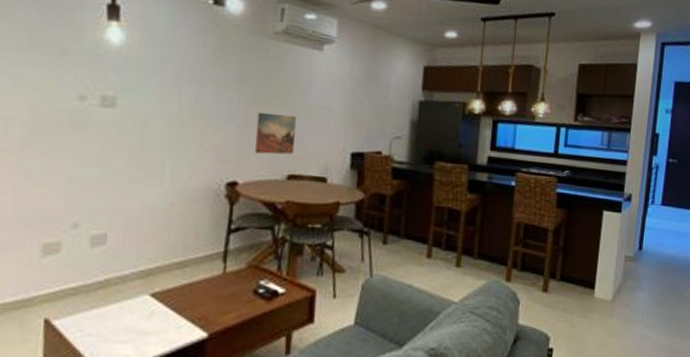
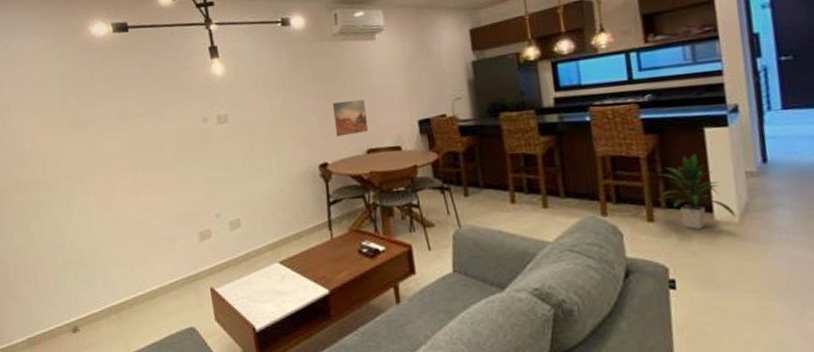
indoor plant: none [554,233,611,304] -> present [658,154,736,230]

